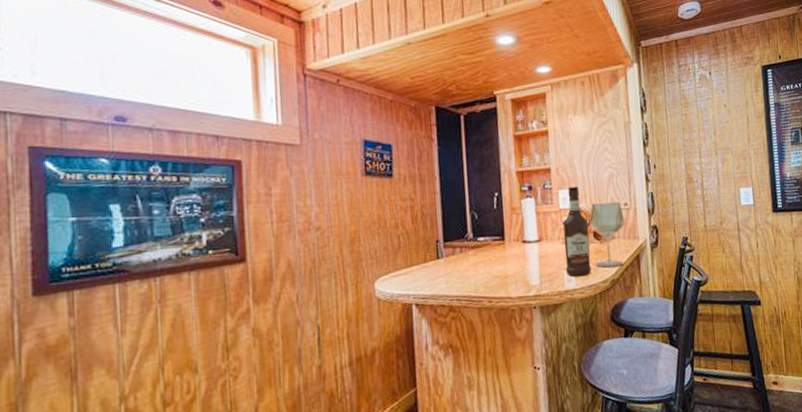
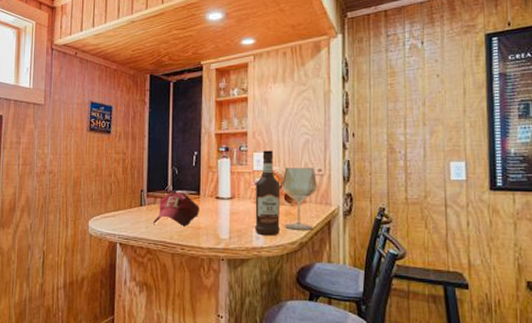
baseball cap: none [453,238,506,278] -> present [153,191,199,226]

